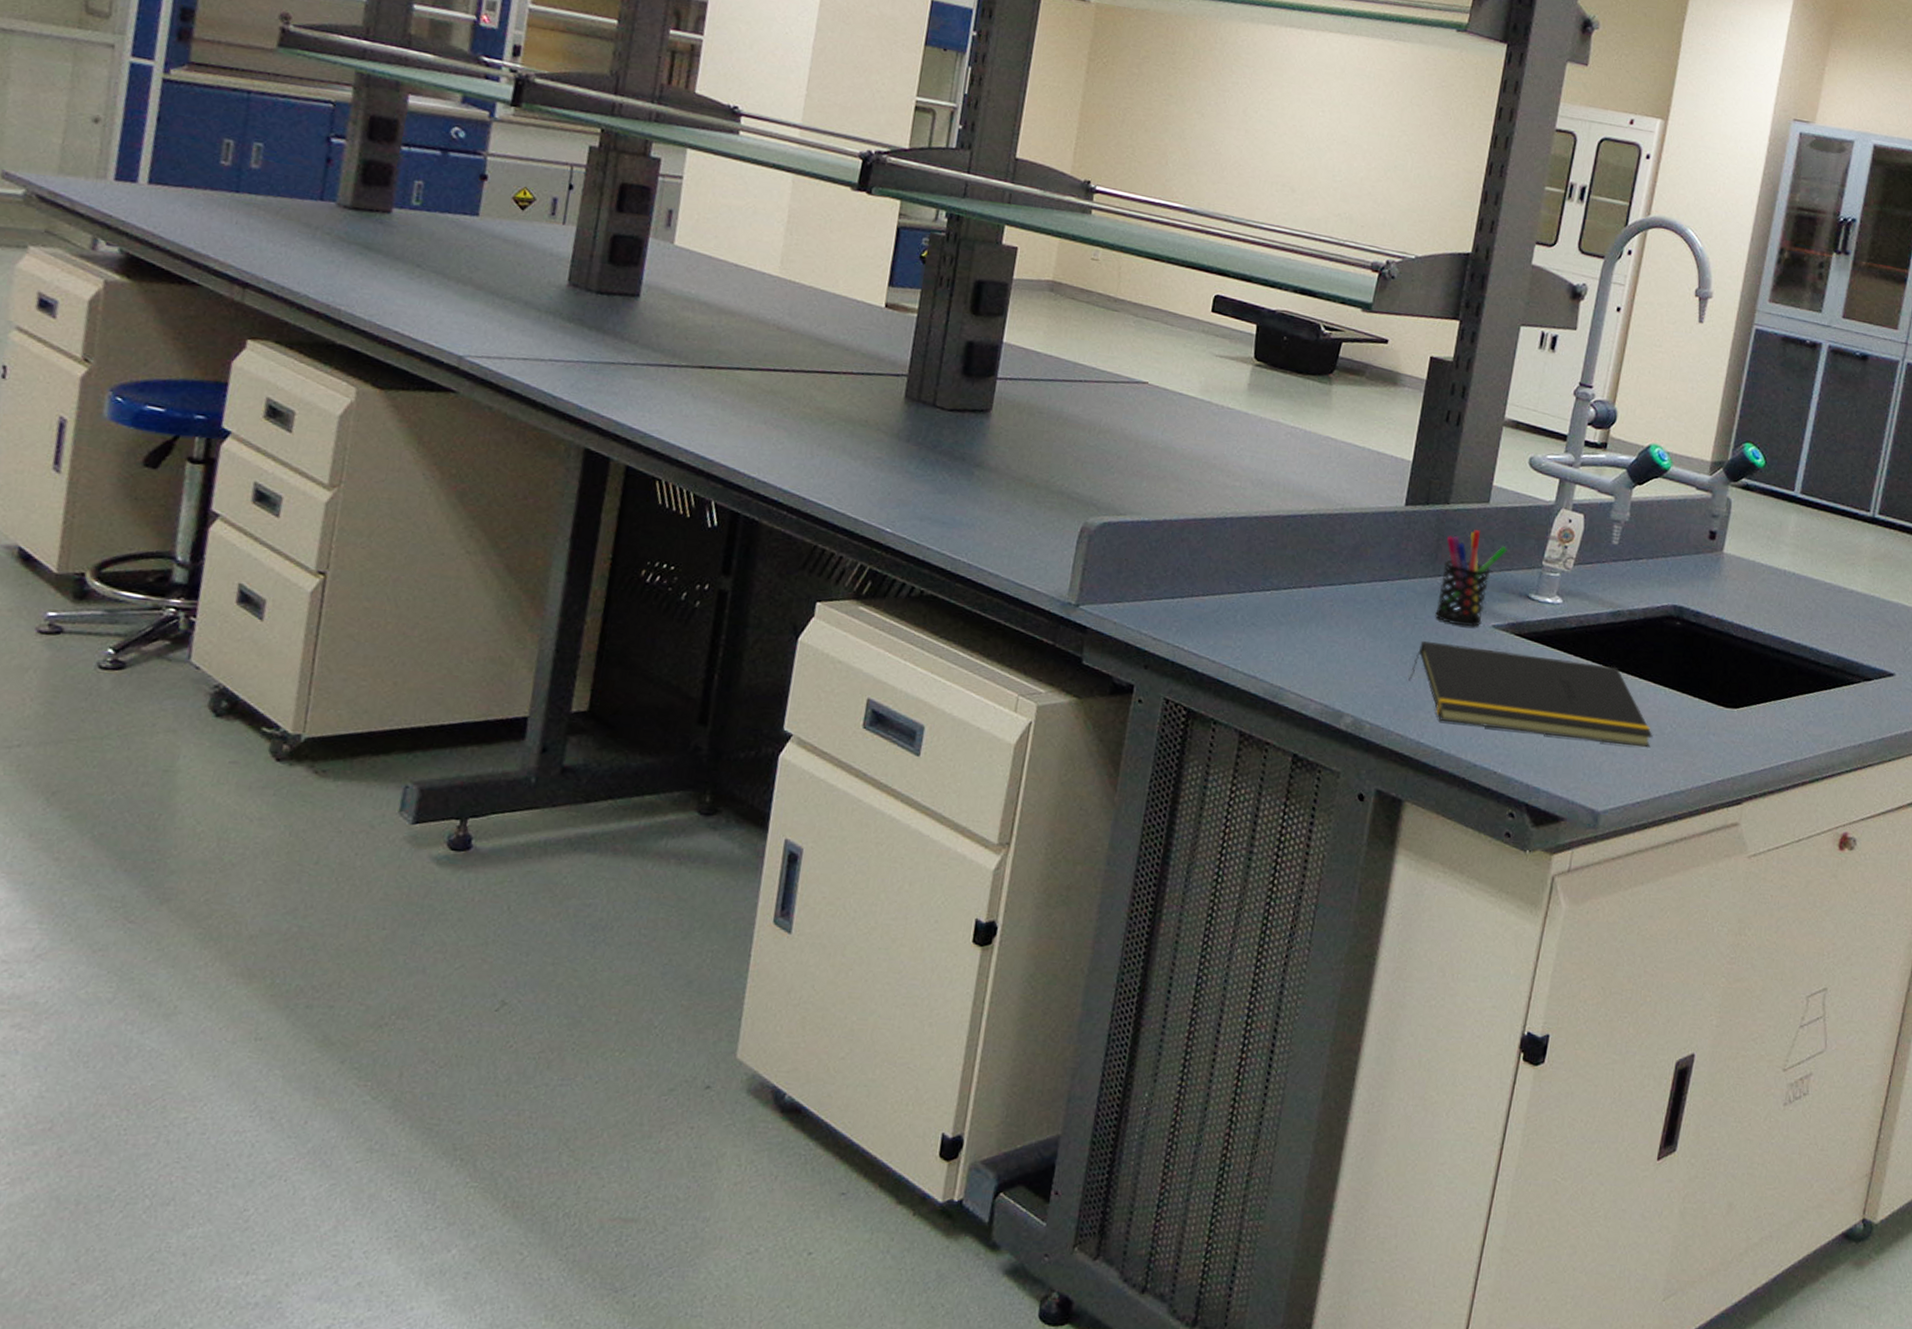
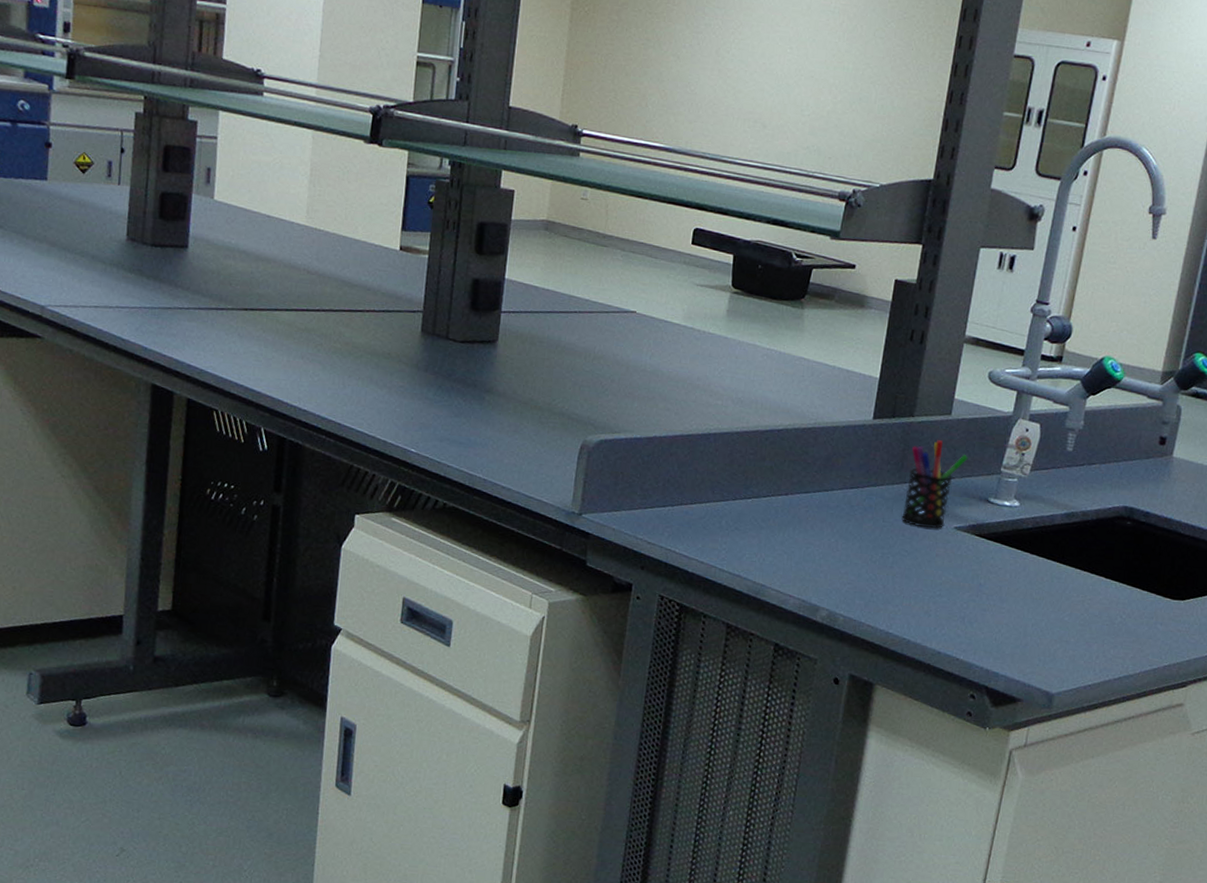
notepad: present [1408,640,1653,748] -> none [878,541,1104,637]

